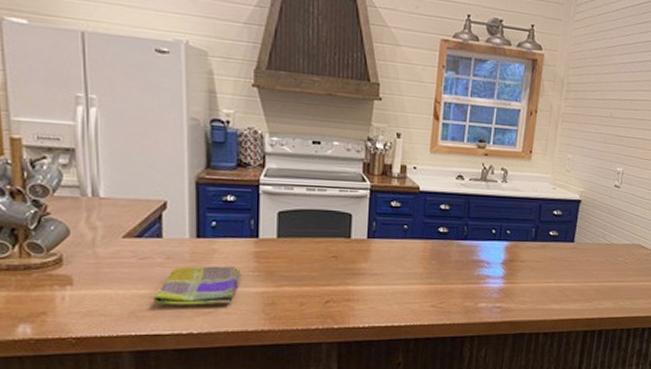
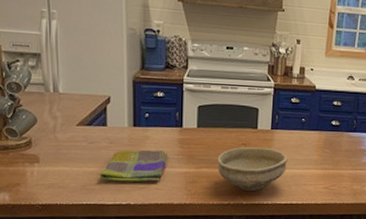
bowl: none [302,259,387,313] -> present [217,146,288,192]

